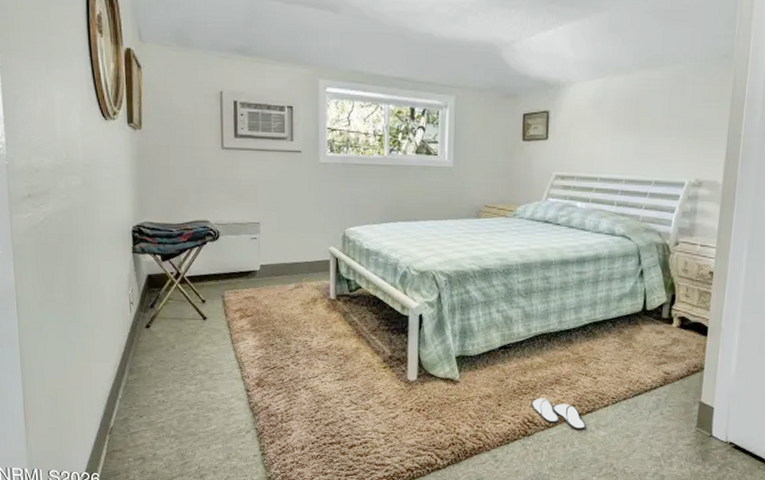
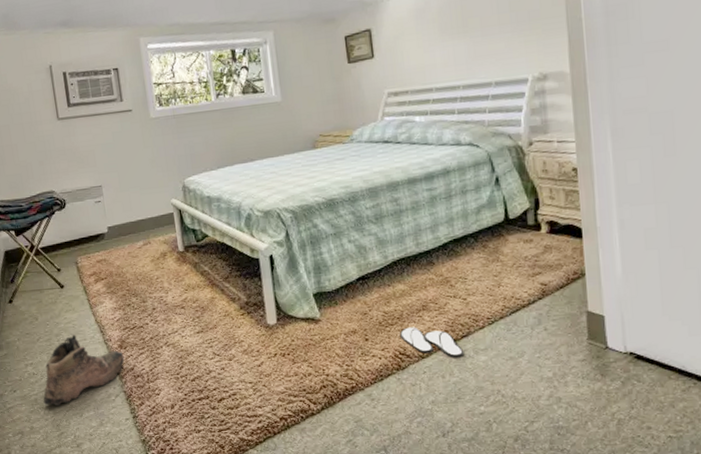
boot: none [170,366,260,435] -> present [43,334,125,405]

